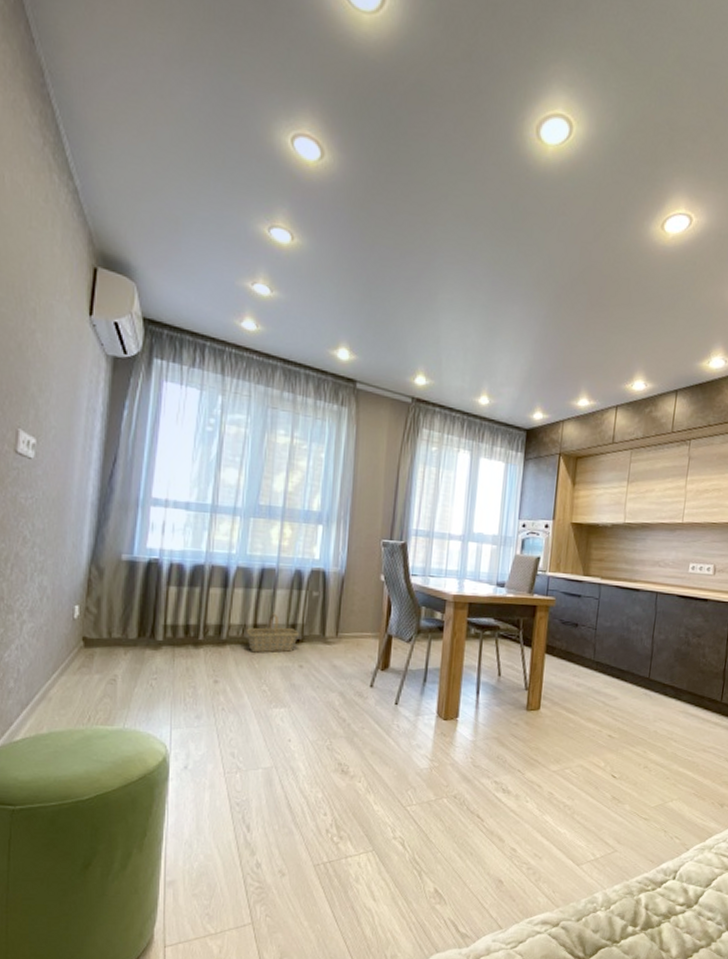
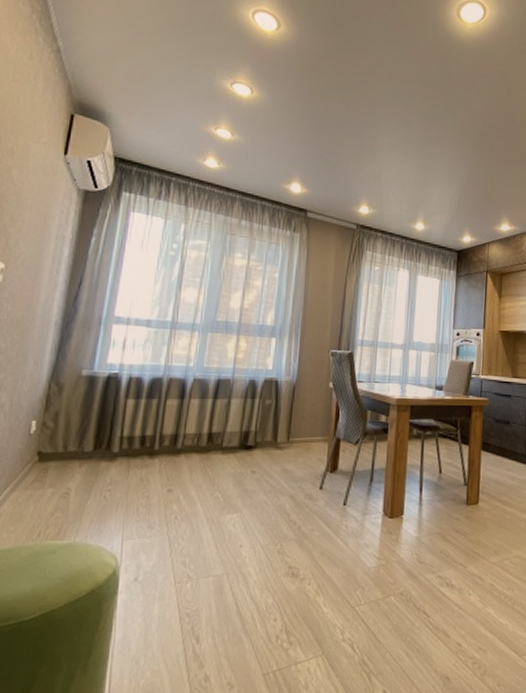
basket: present [245,613,299,653] -> none [200,422,252,461]

